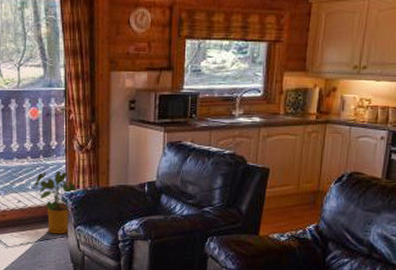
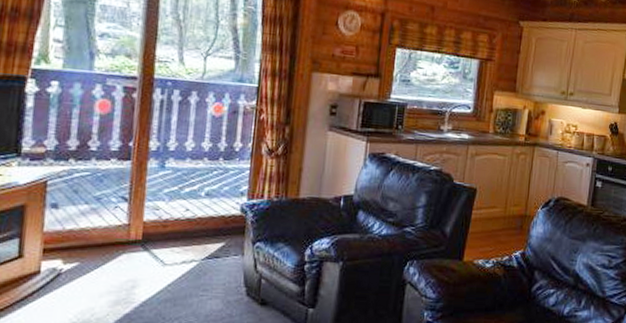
house plant: present [35,170,78,234] -> none [209,176,262,252]

